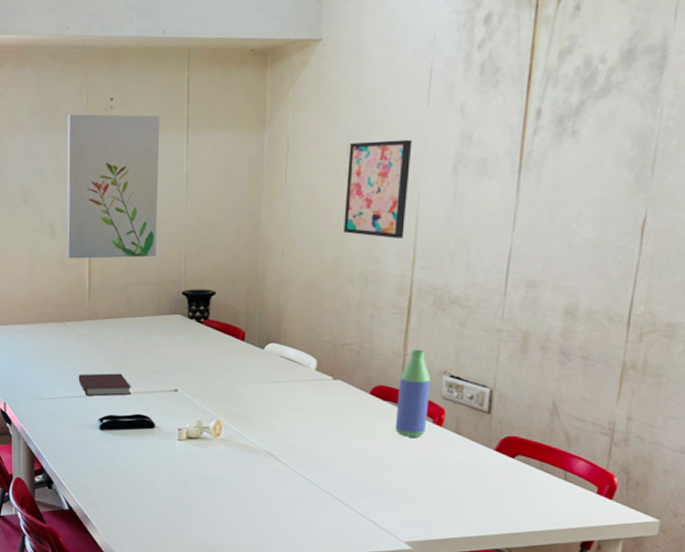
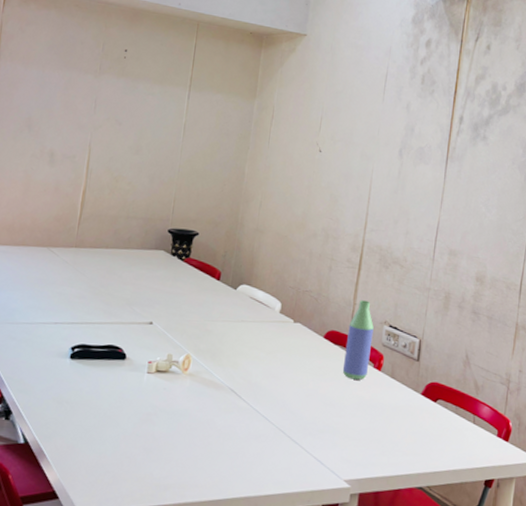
wall art: present [66,114,160,259] -> none [63,57,167,194]
notebook: present [78,373,132,396] -> none [55,300,108,325]
wall art: present [344,139,413,239] -> none [312,120,370,204]

